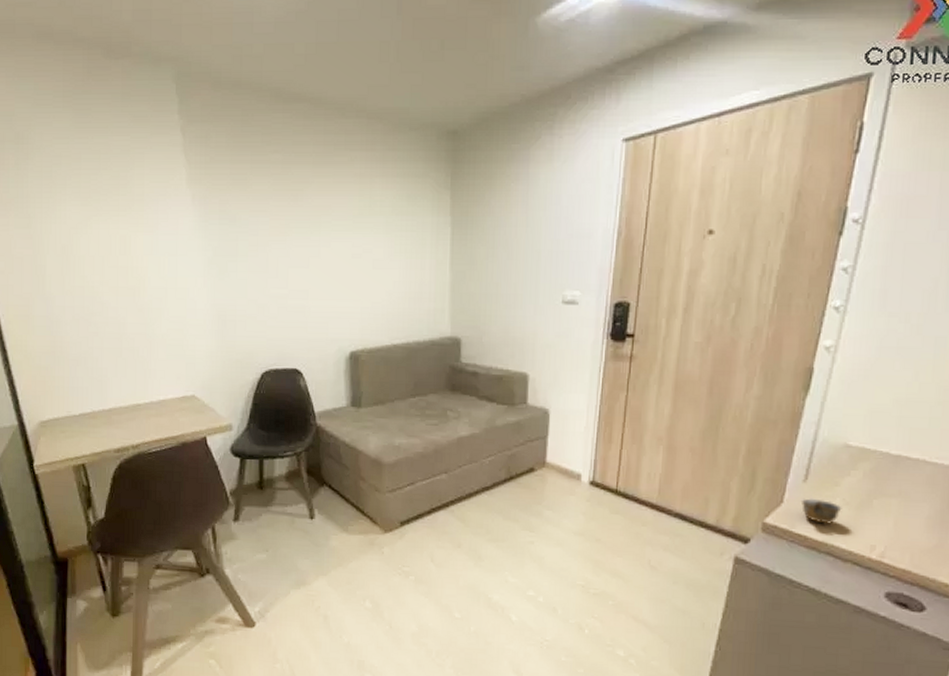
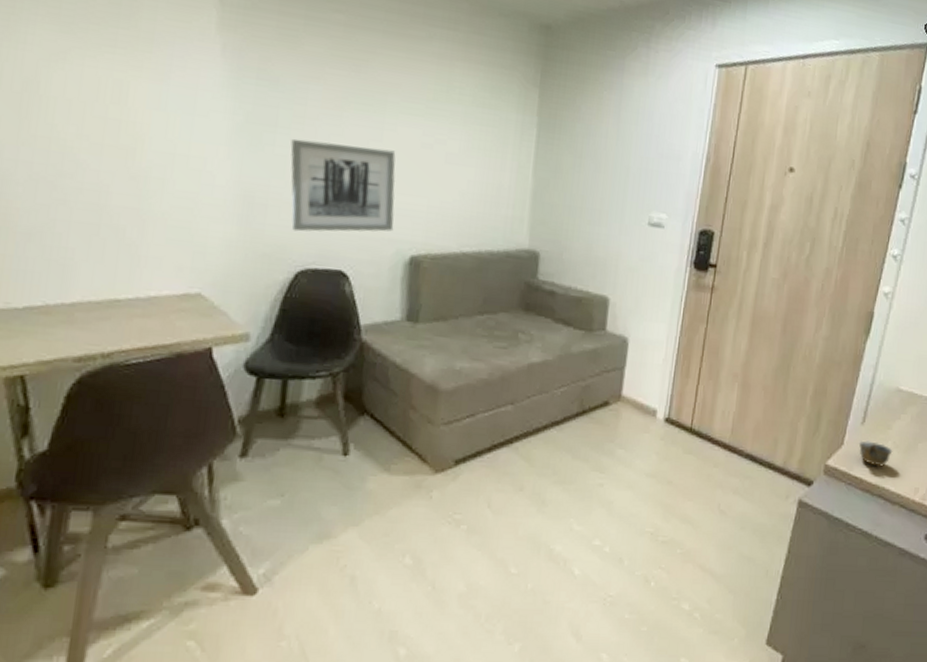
wall art: none [249,263,335,340] -> present [290,138,396,232]

